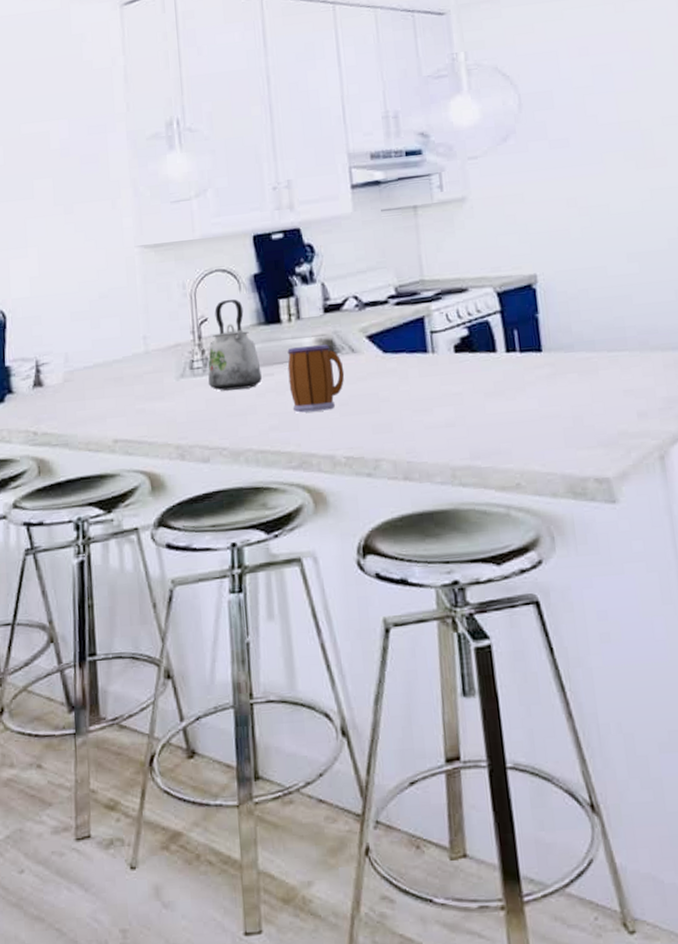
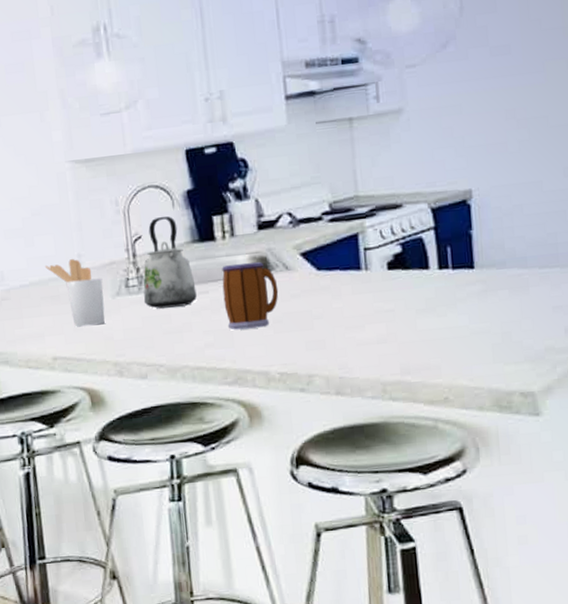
utensil holder: none [109,340,169,409] -> present [44,258,106,327]

